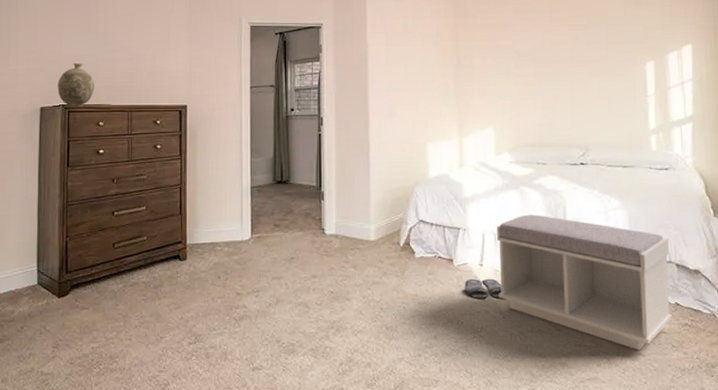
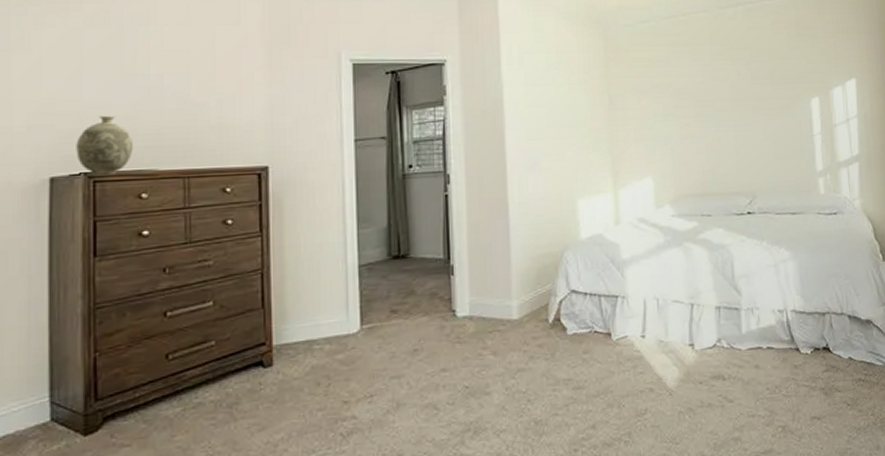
slippers: present [464,278,503,300] -> none [625,351,669,377]
bench: present [496,214,673,351] -> none [659,273,847,414]

